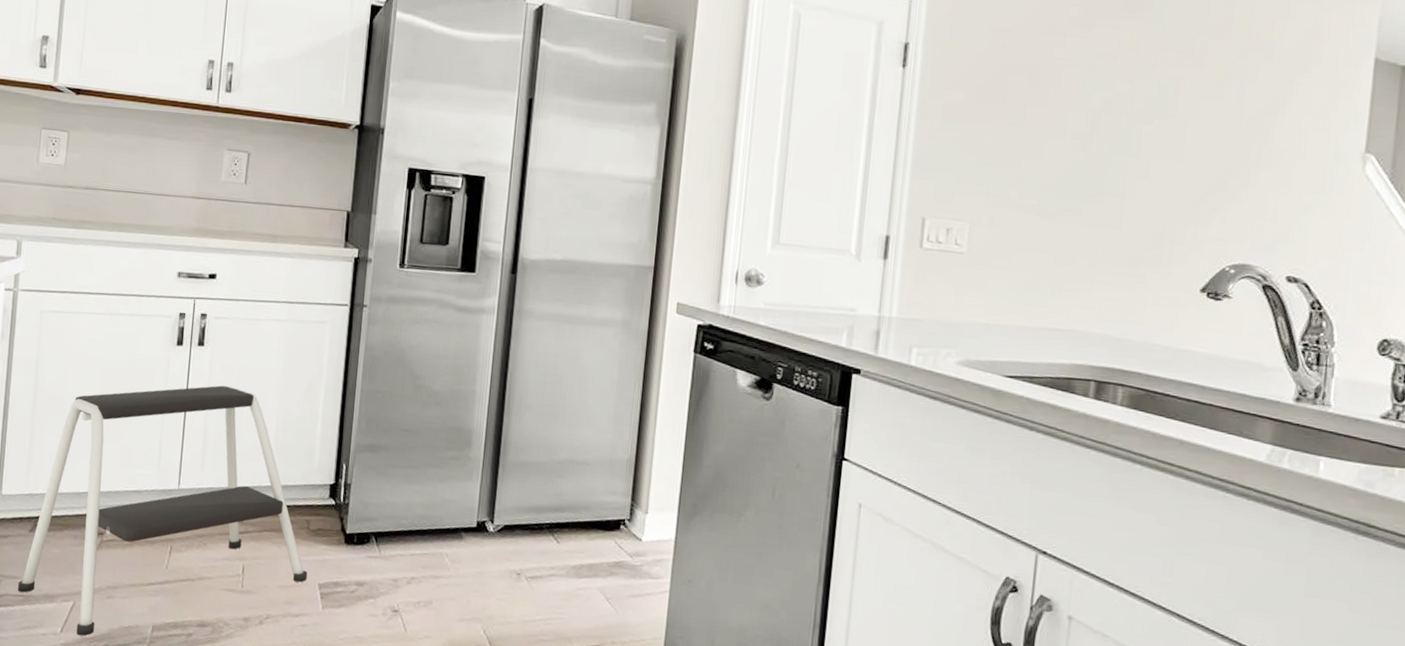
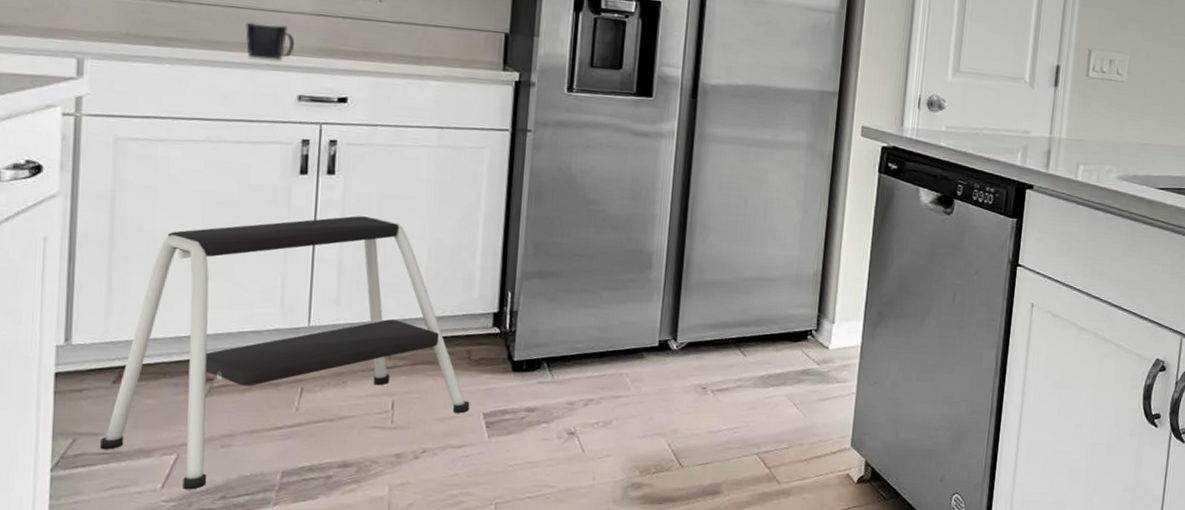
mug: none [140,205,177,242] -> present [245,22,294,63]

